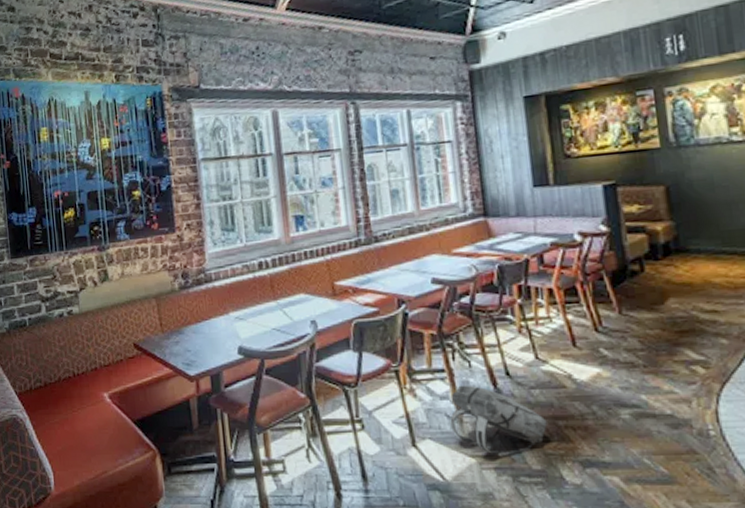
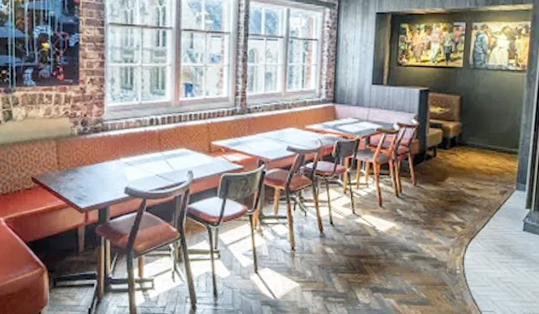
backpack: present [450,385,547,457] -> none [285,229,353,283]

